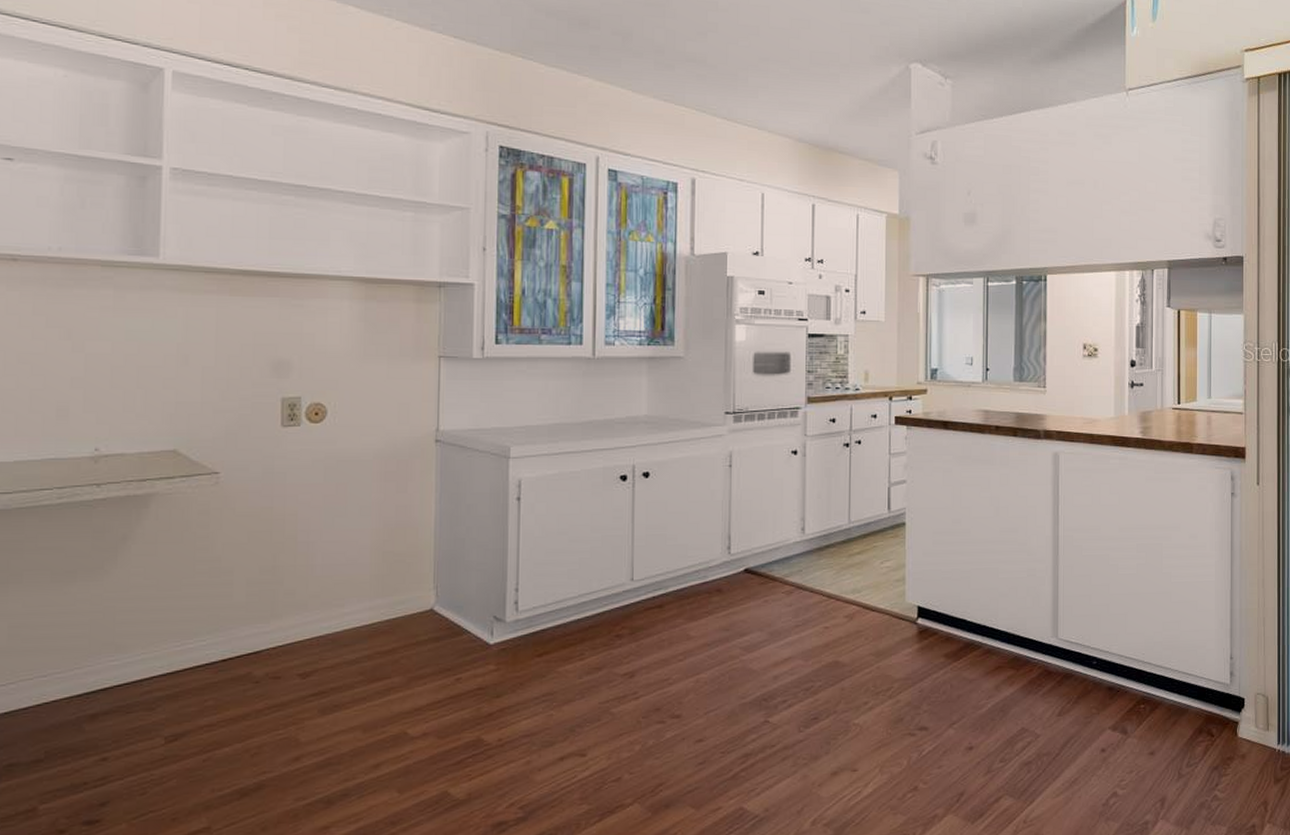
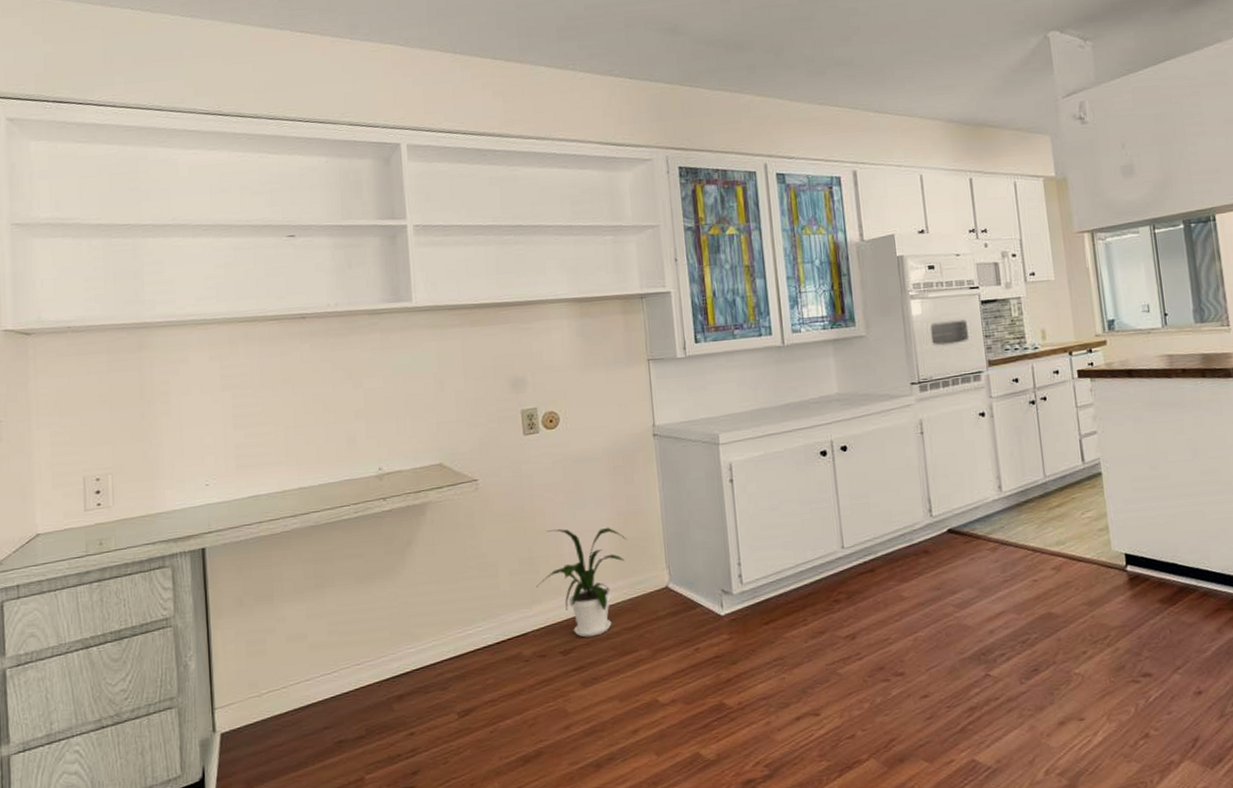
house plant: none [277,537,391,660] -> present [536,527,627,638]

